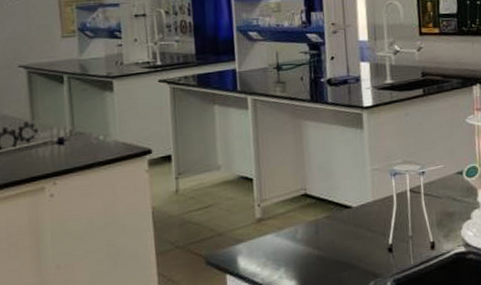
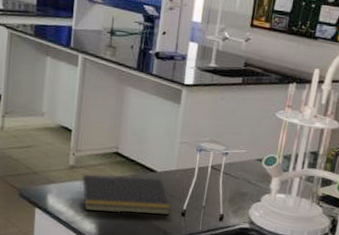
notepad: none [271,214,376,267] -> present [79,174,171,215]

